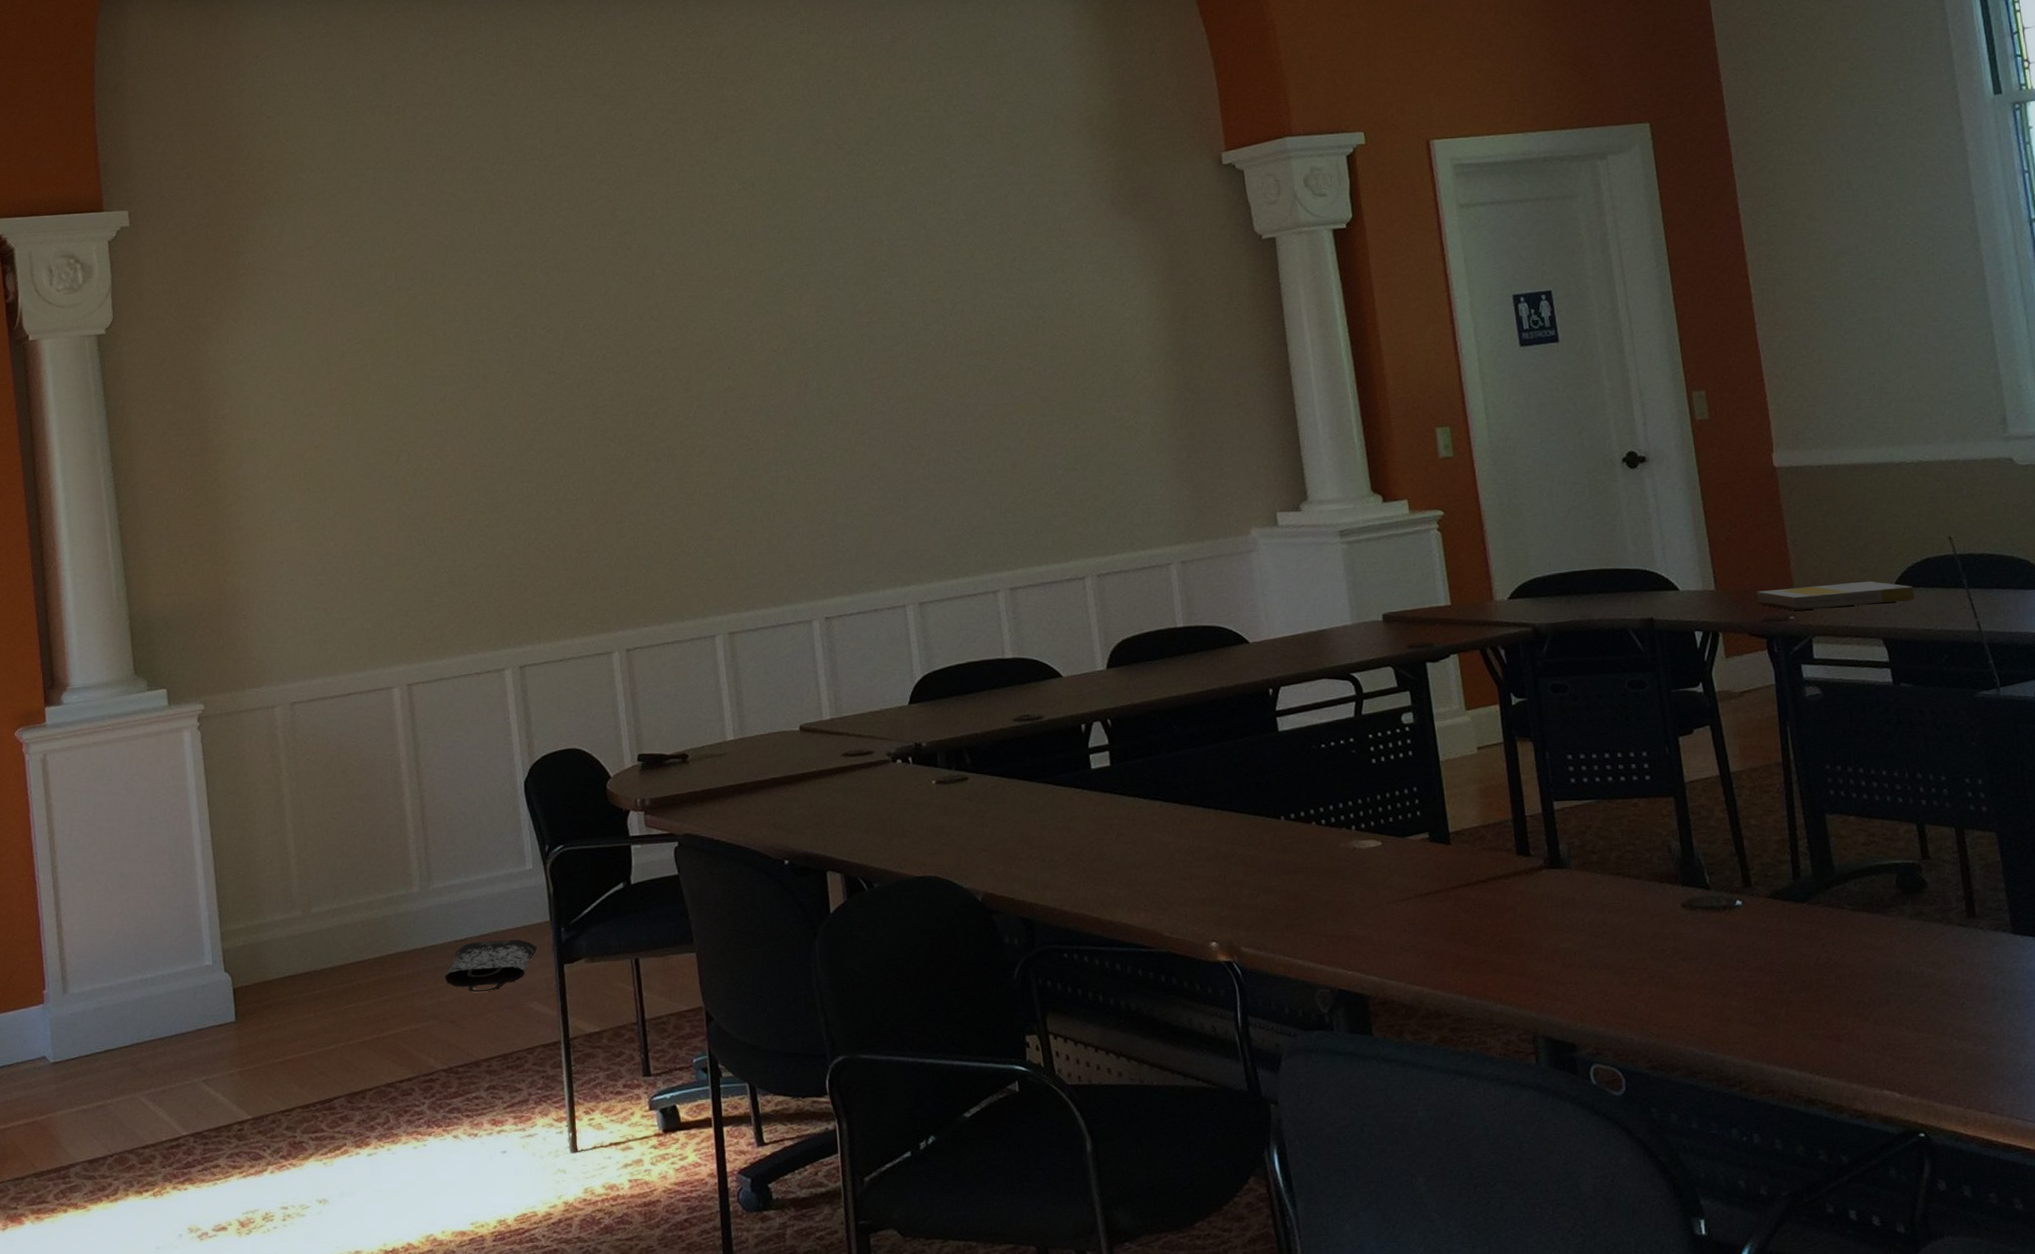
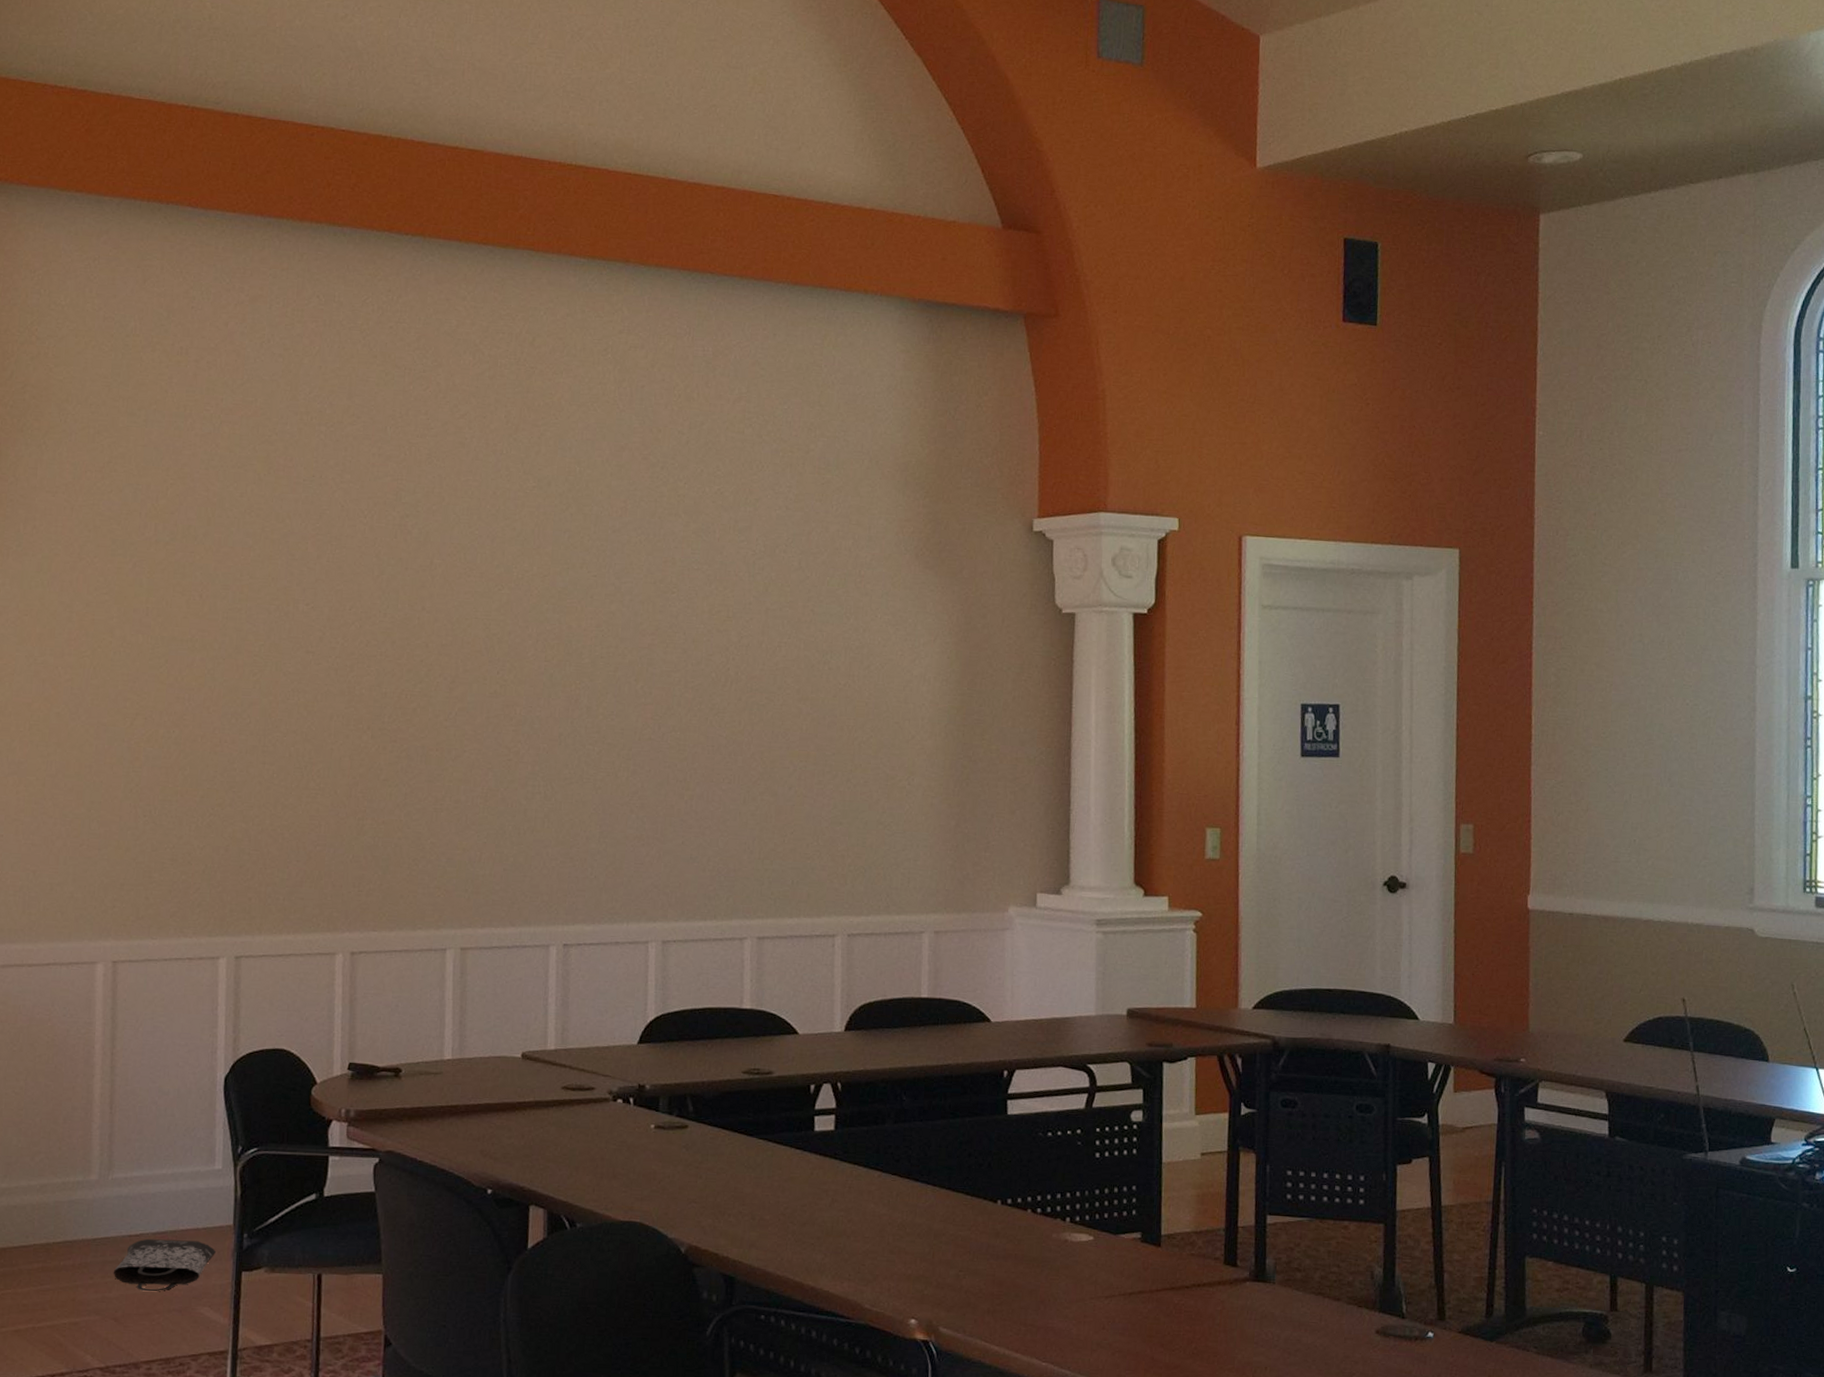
book: present [1756,580,1915,611] -> none [1492,1030,1642,1057]

